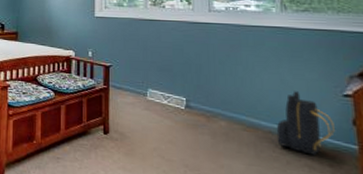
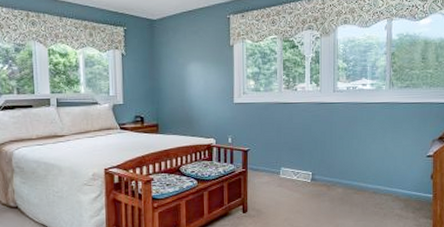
backpack: present [276,91,335,155] -> none [378,156,418,206]

